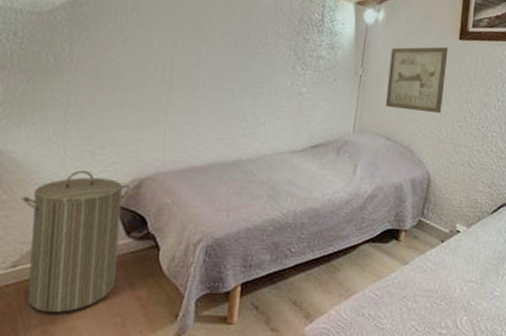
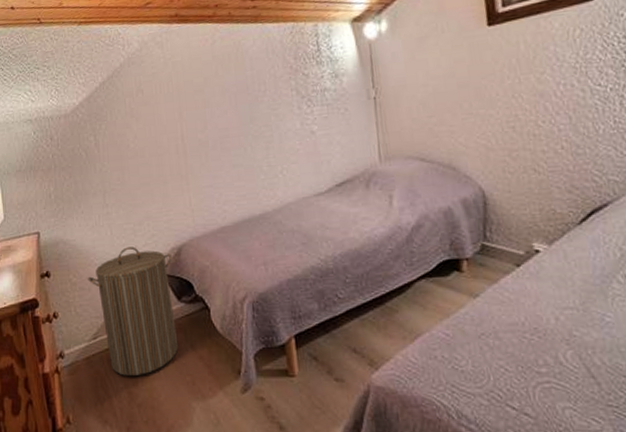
wall art: present [385,47,448,114] -> none [404,39,484,125]

